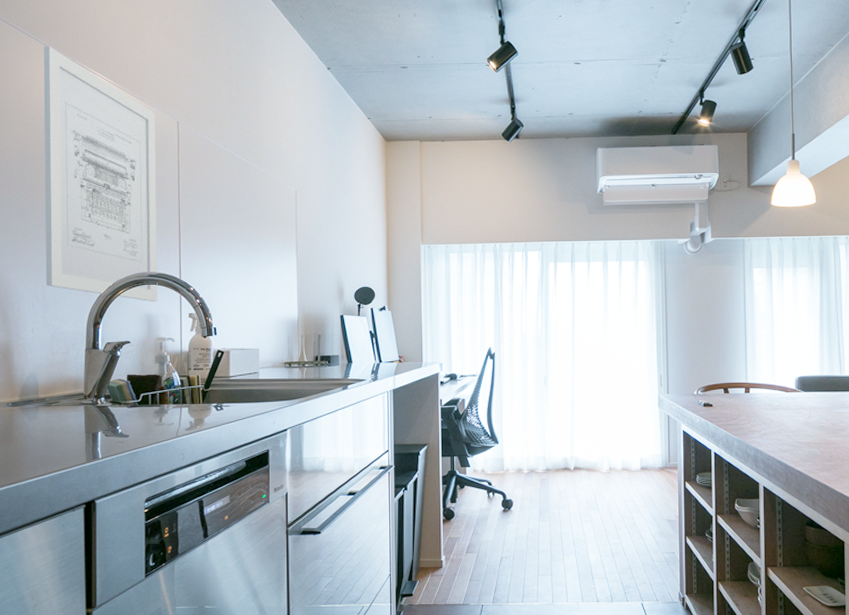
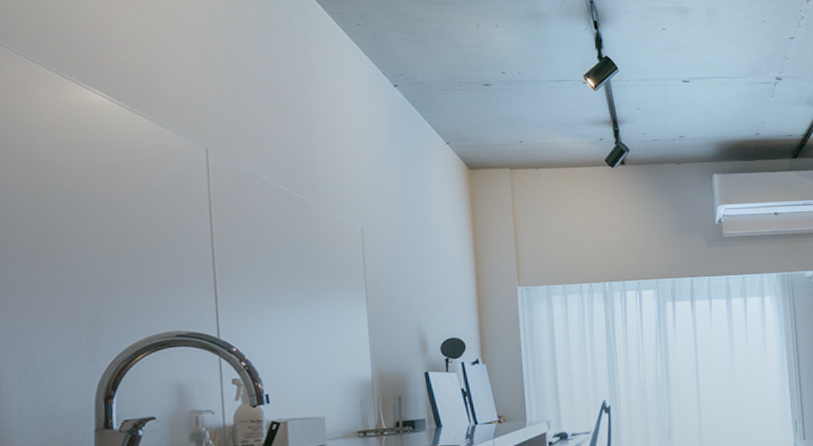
wall art: present [43,46,158,302] -> none [18,56,190,368]

